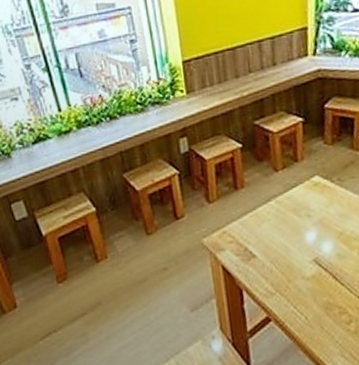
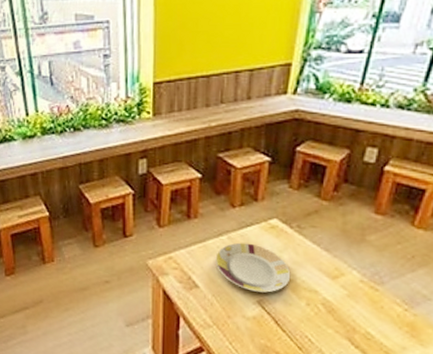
plate: none [267,204,340,251] -> present [215,242,291,293]

